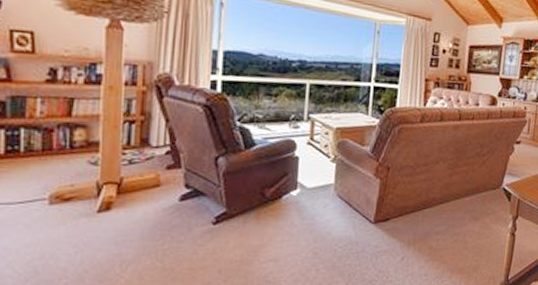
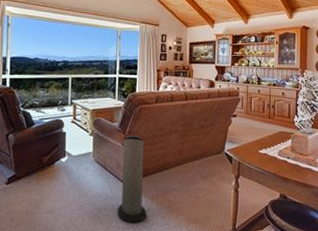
air purifier: none [362,163,403,275] -> present [117,135,147,224]

